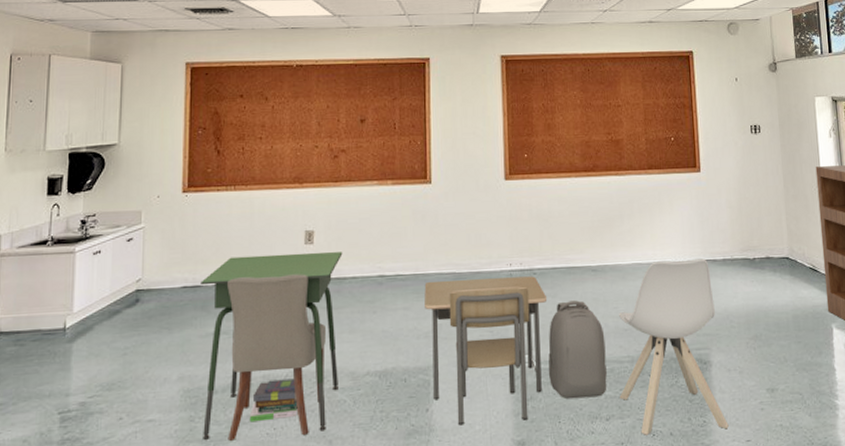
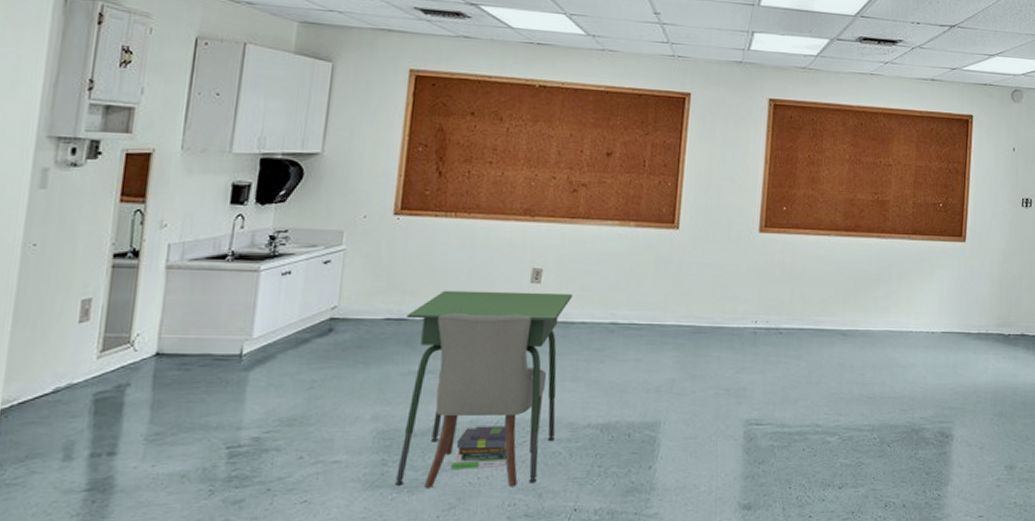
school desk: present [424,276,548,426] -> none [658,333,791,486]
backpack: present [548,300,607,400] -> none [783,364,847,465]
chair: present [619,258,729,435] -> none [855,329,964,506]

